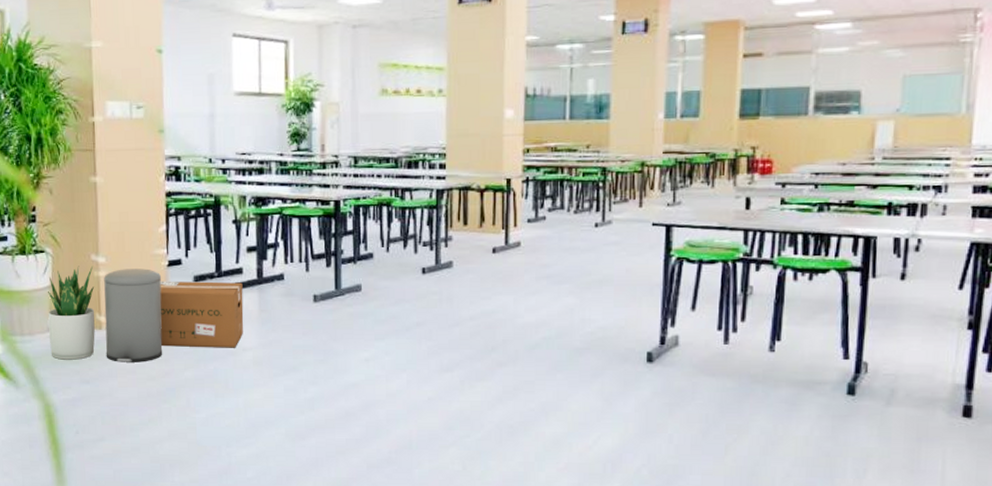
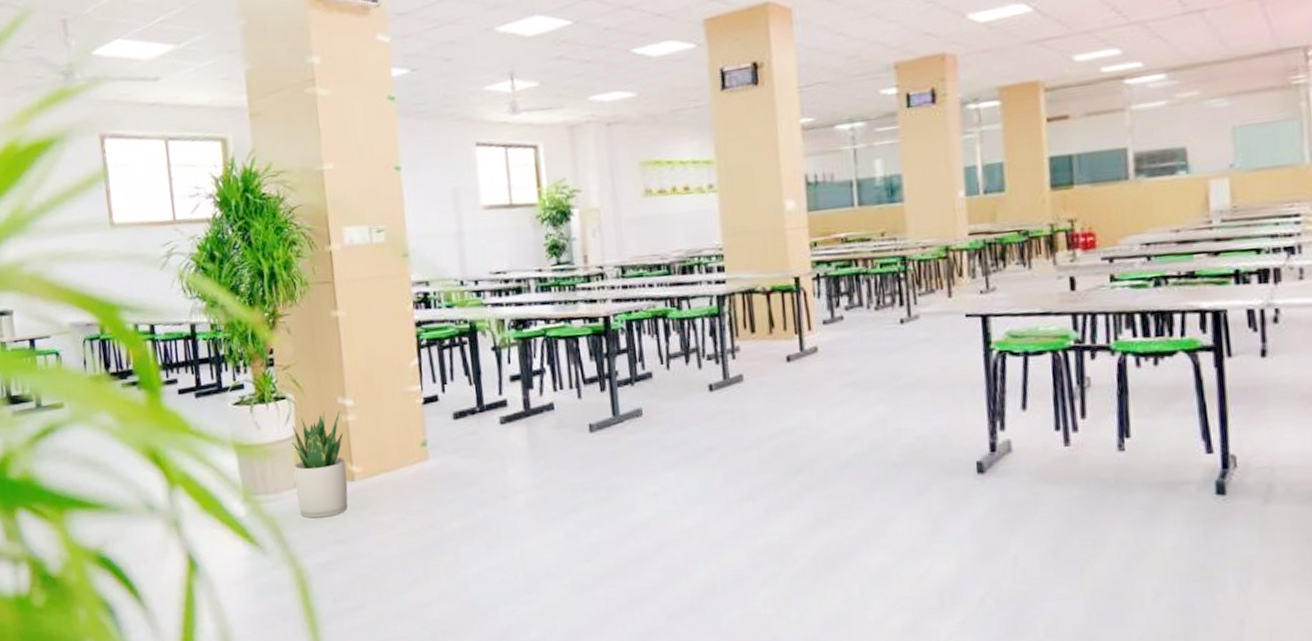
pedal bin: present [104,268,163,362] -> none [353,408,425,517]
box: present [160,281,244,348] -> none [415,416,513,495]

